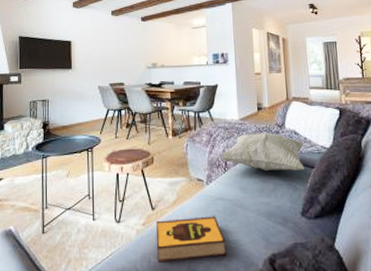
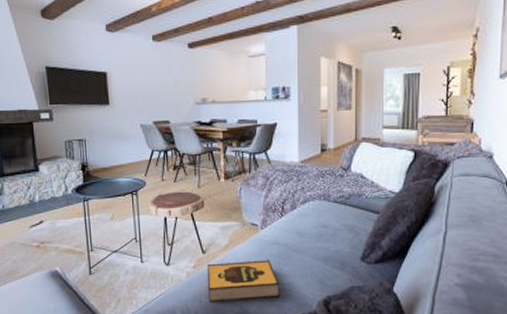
decorative pillow: present [220,132,305,172] -> none [277,176,371,217]

